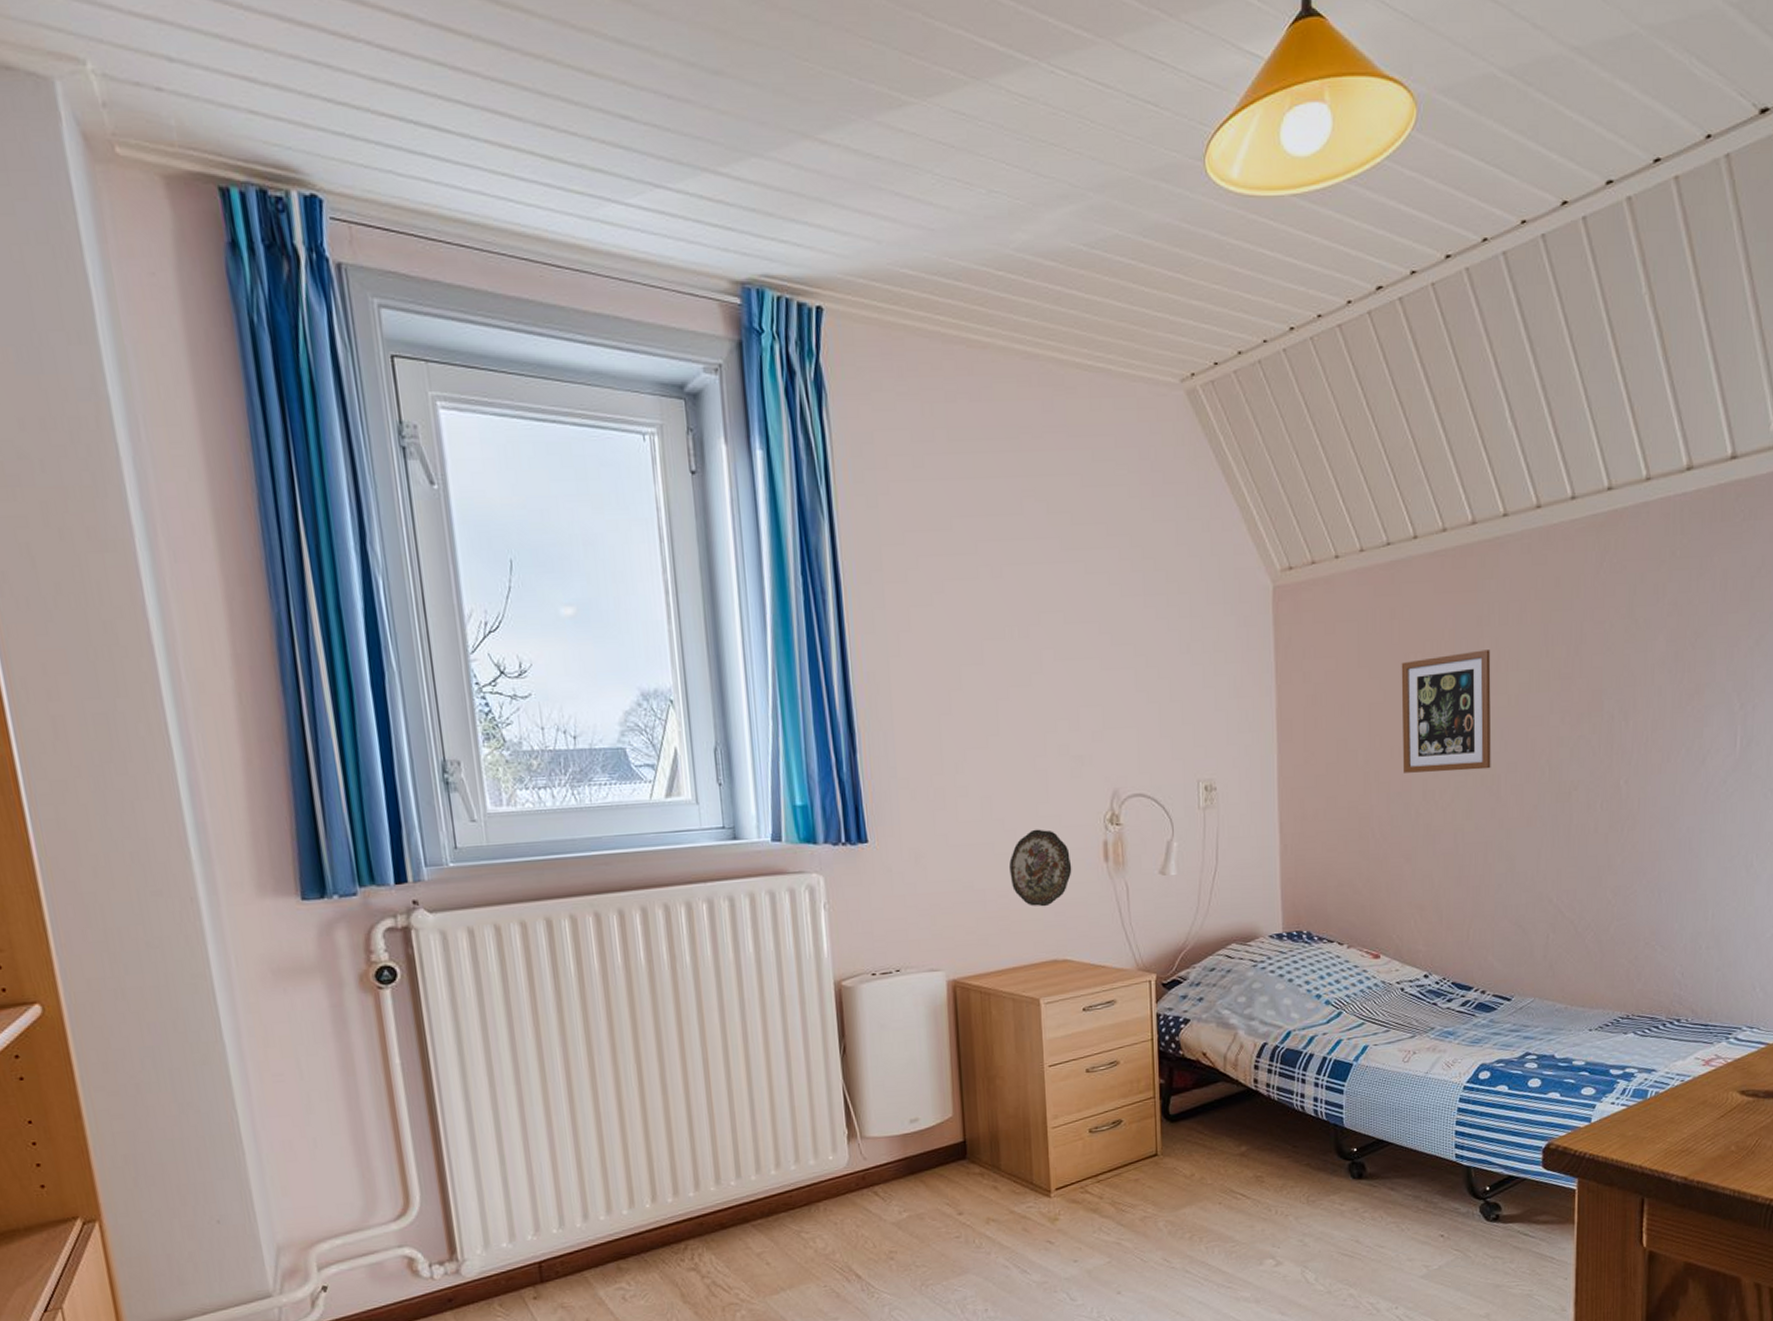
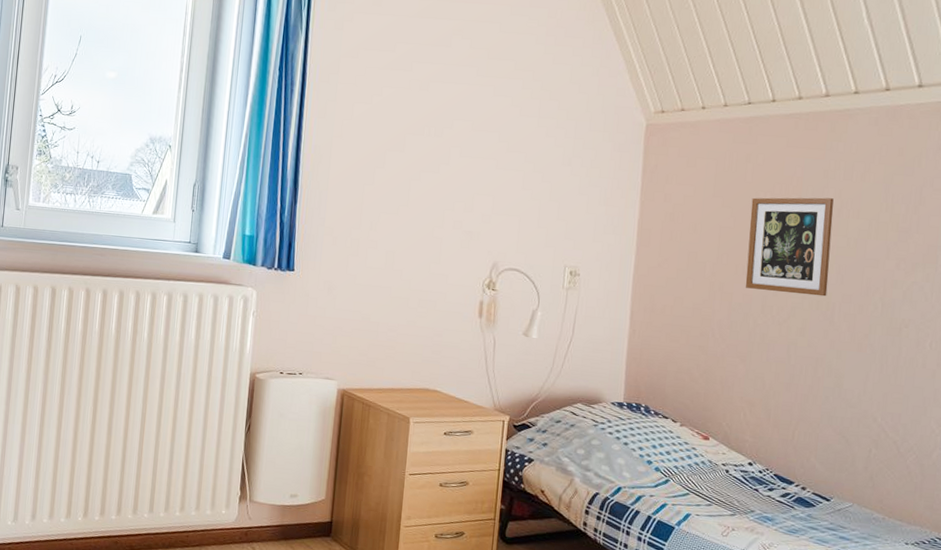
decorative plate: present [1009,829,1072,907] -> none [400,282,452,345]

